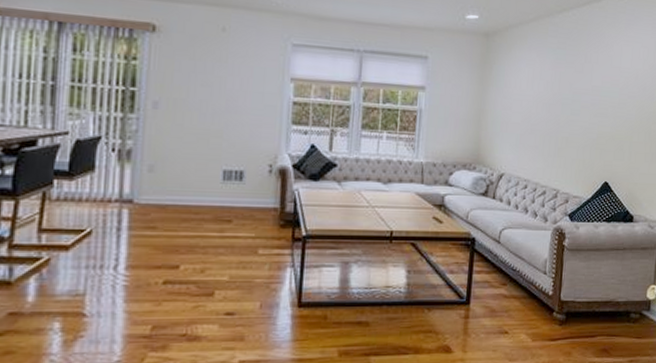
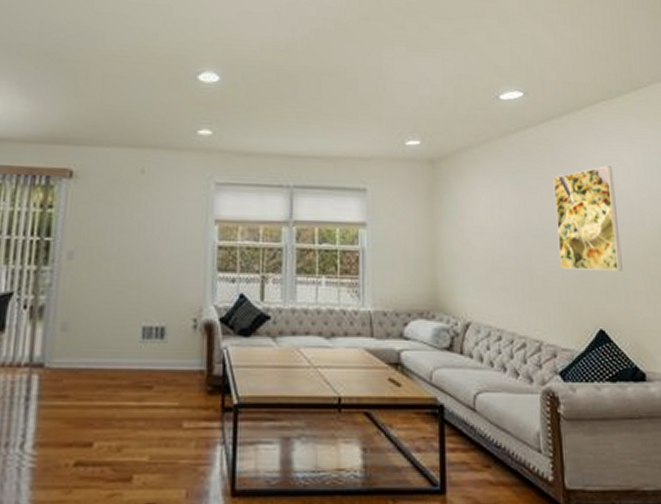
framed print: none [581,47,636,136] -> present [553,166,623,271]

